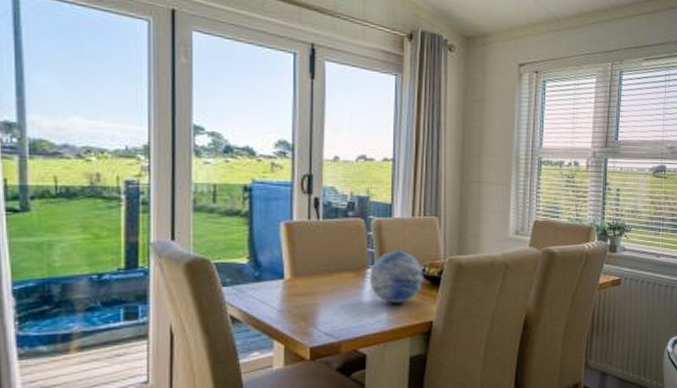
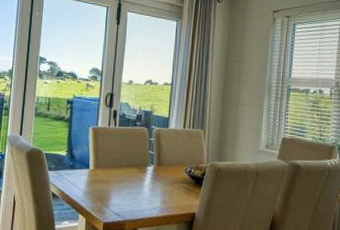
decorative orb: present [370,251,423,304] -> none [149,154,190,196]

